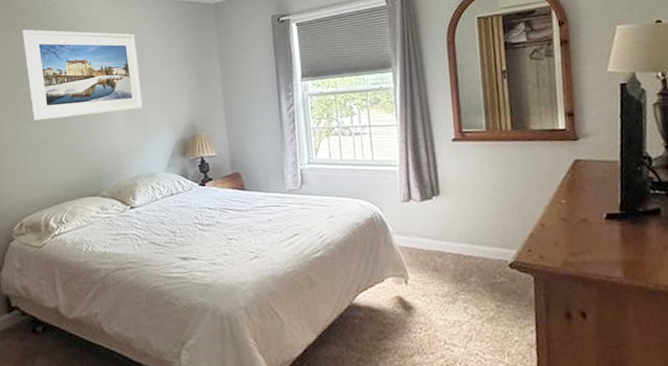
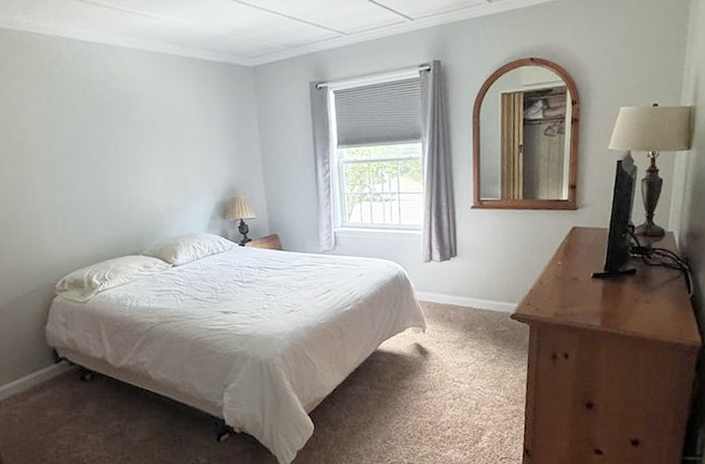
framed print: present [22,29,144,121] -> none [51,84,183,180]

